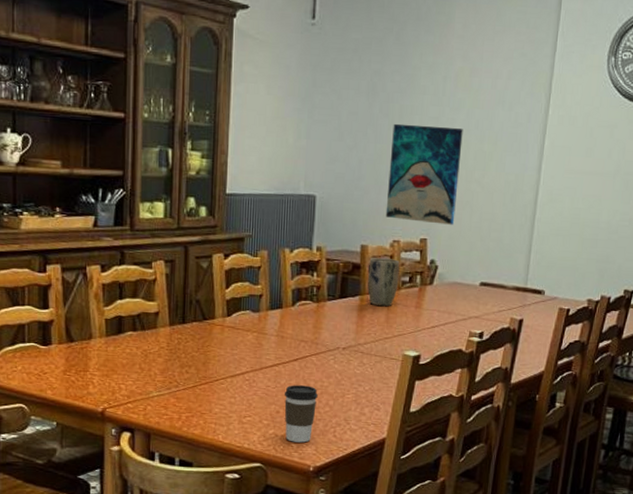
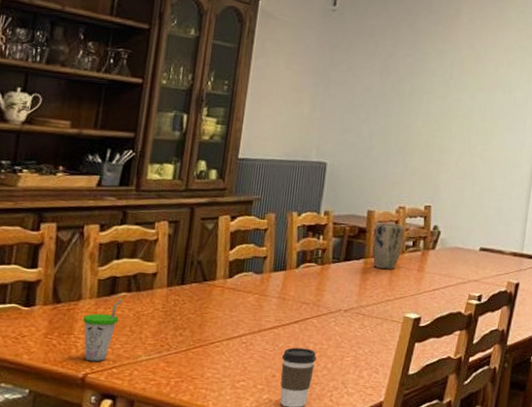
cup: none [96,337,130,398] -> present [83,298,123,362]
wall art: present [385,123,463,225] -> none [392,100,468,194]

